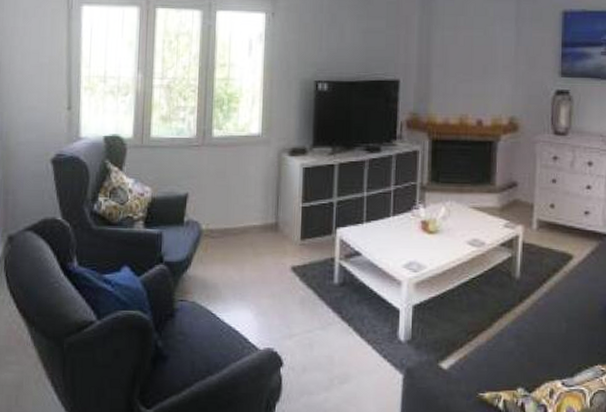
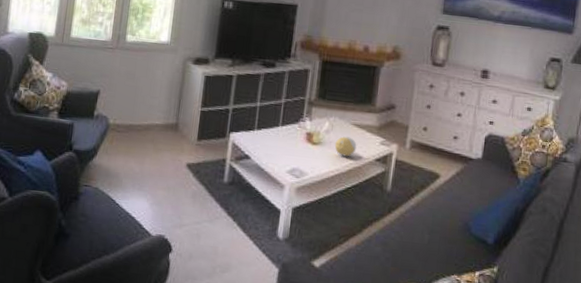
decorative ball: none [453,222,478,244] -> present [334,136,357,157]

